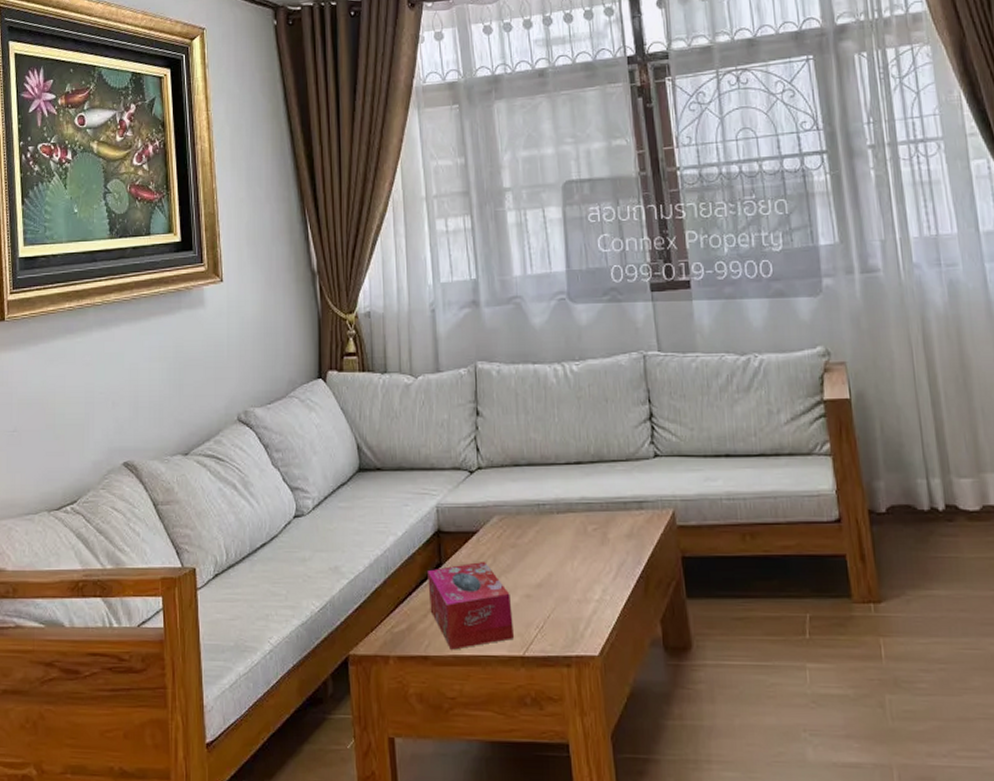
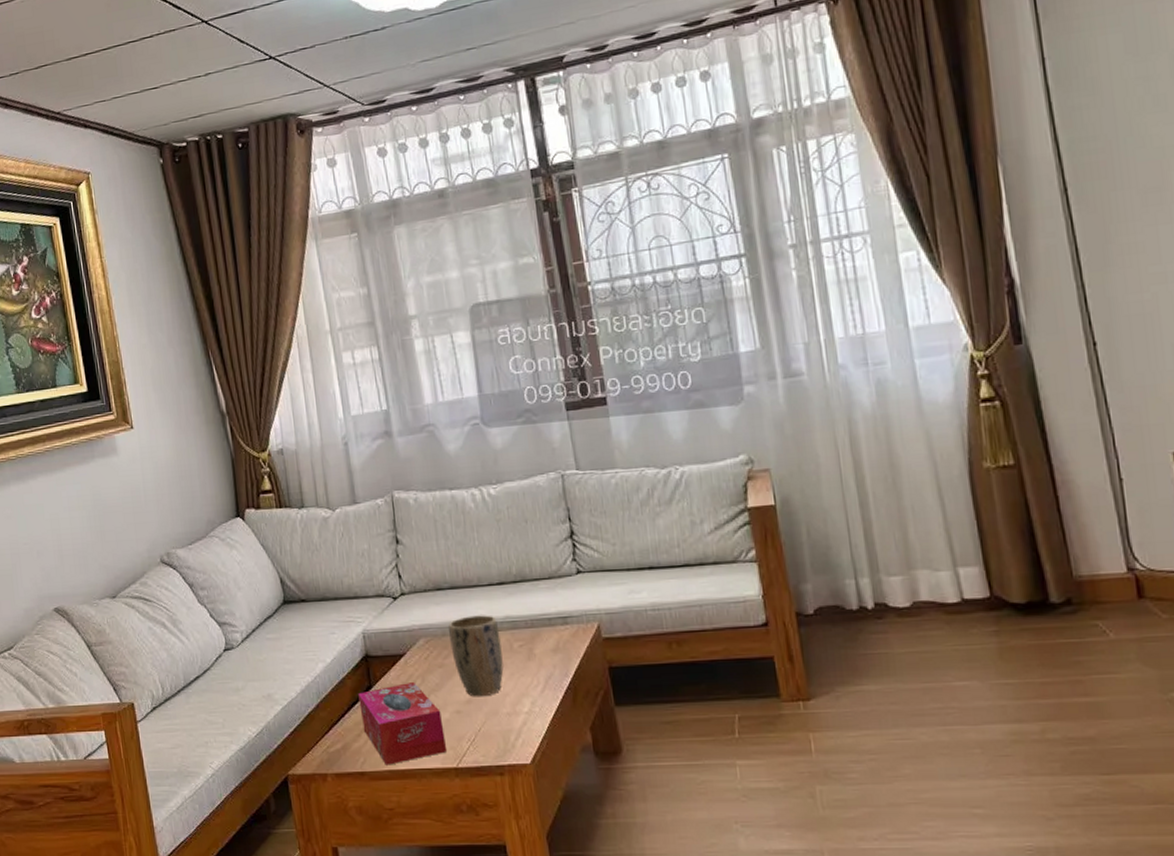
plant pot: none [522,495,576,581] -> present [448,615,504,697]

